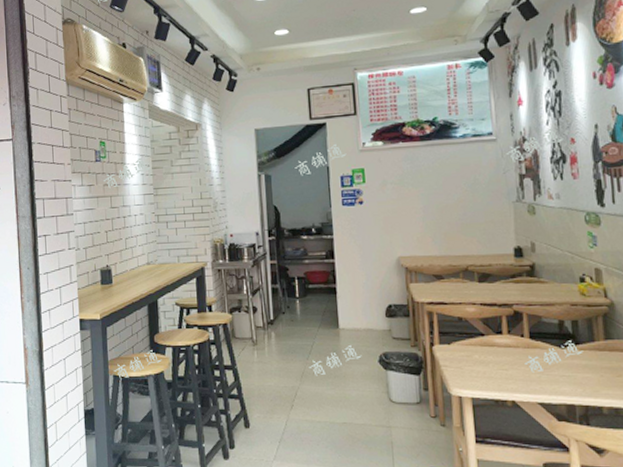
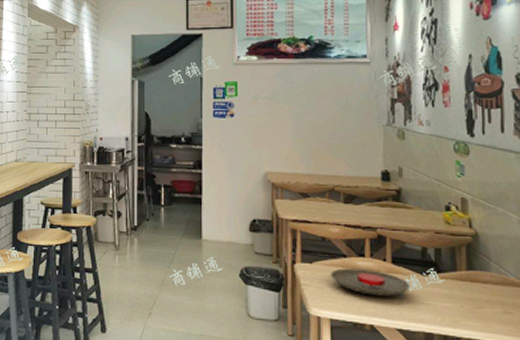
plate: none [468,346,550,372] -> present [329,268,411,297]

